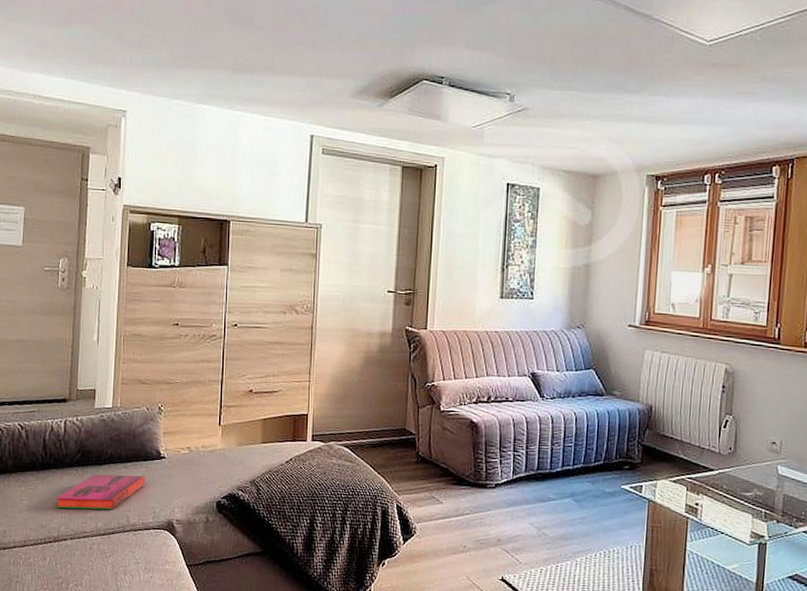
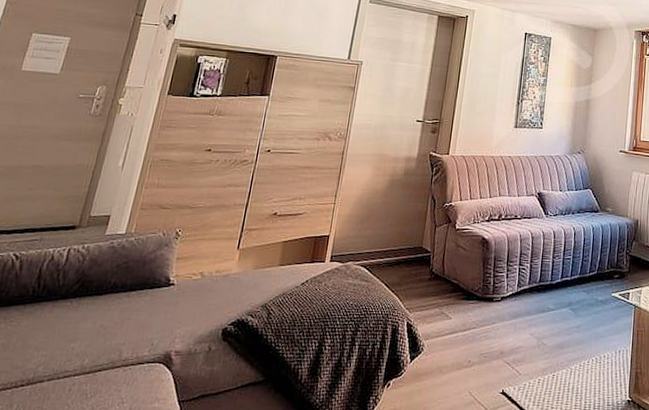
hardback book: present [56,474,146,510] -> none [38,304,149,346]

